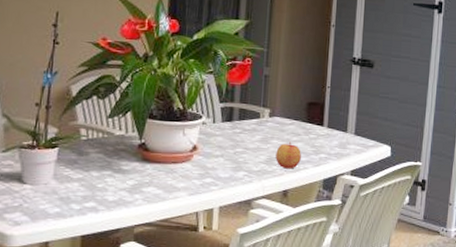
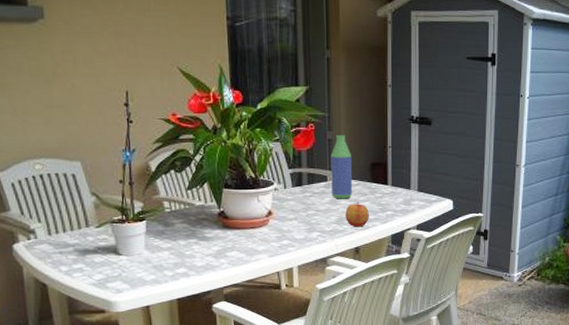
bottle: none [263,70,288,138] -> present [331,134,352,199]

